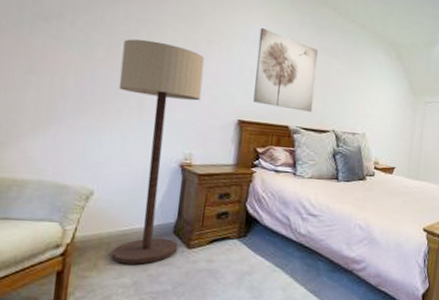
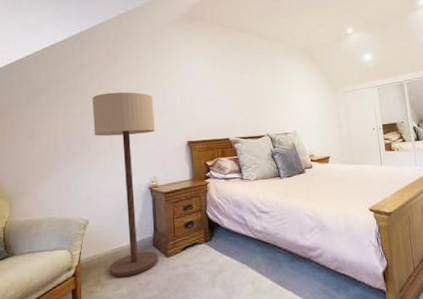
wall art: present [253,27,318,112] -> none [191,61,246,125]

